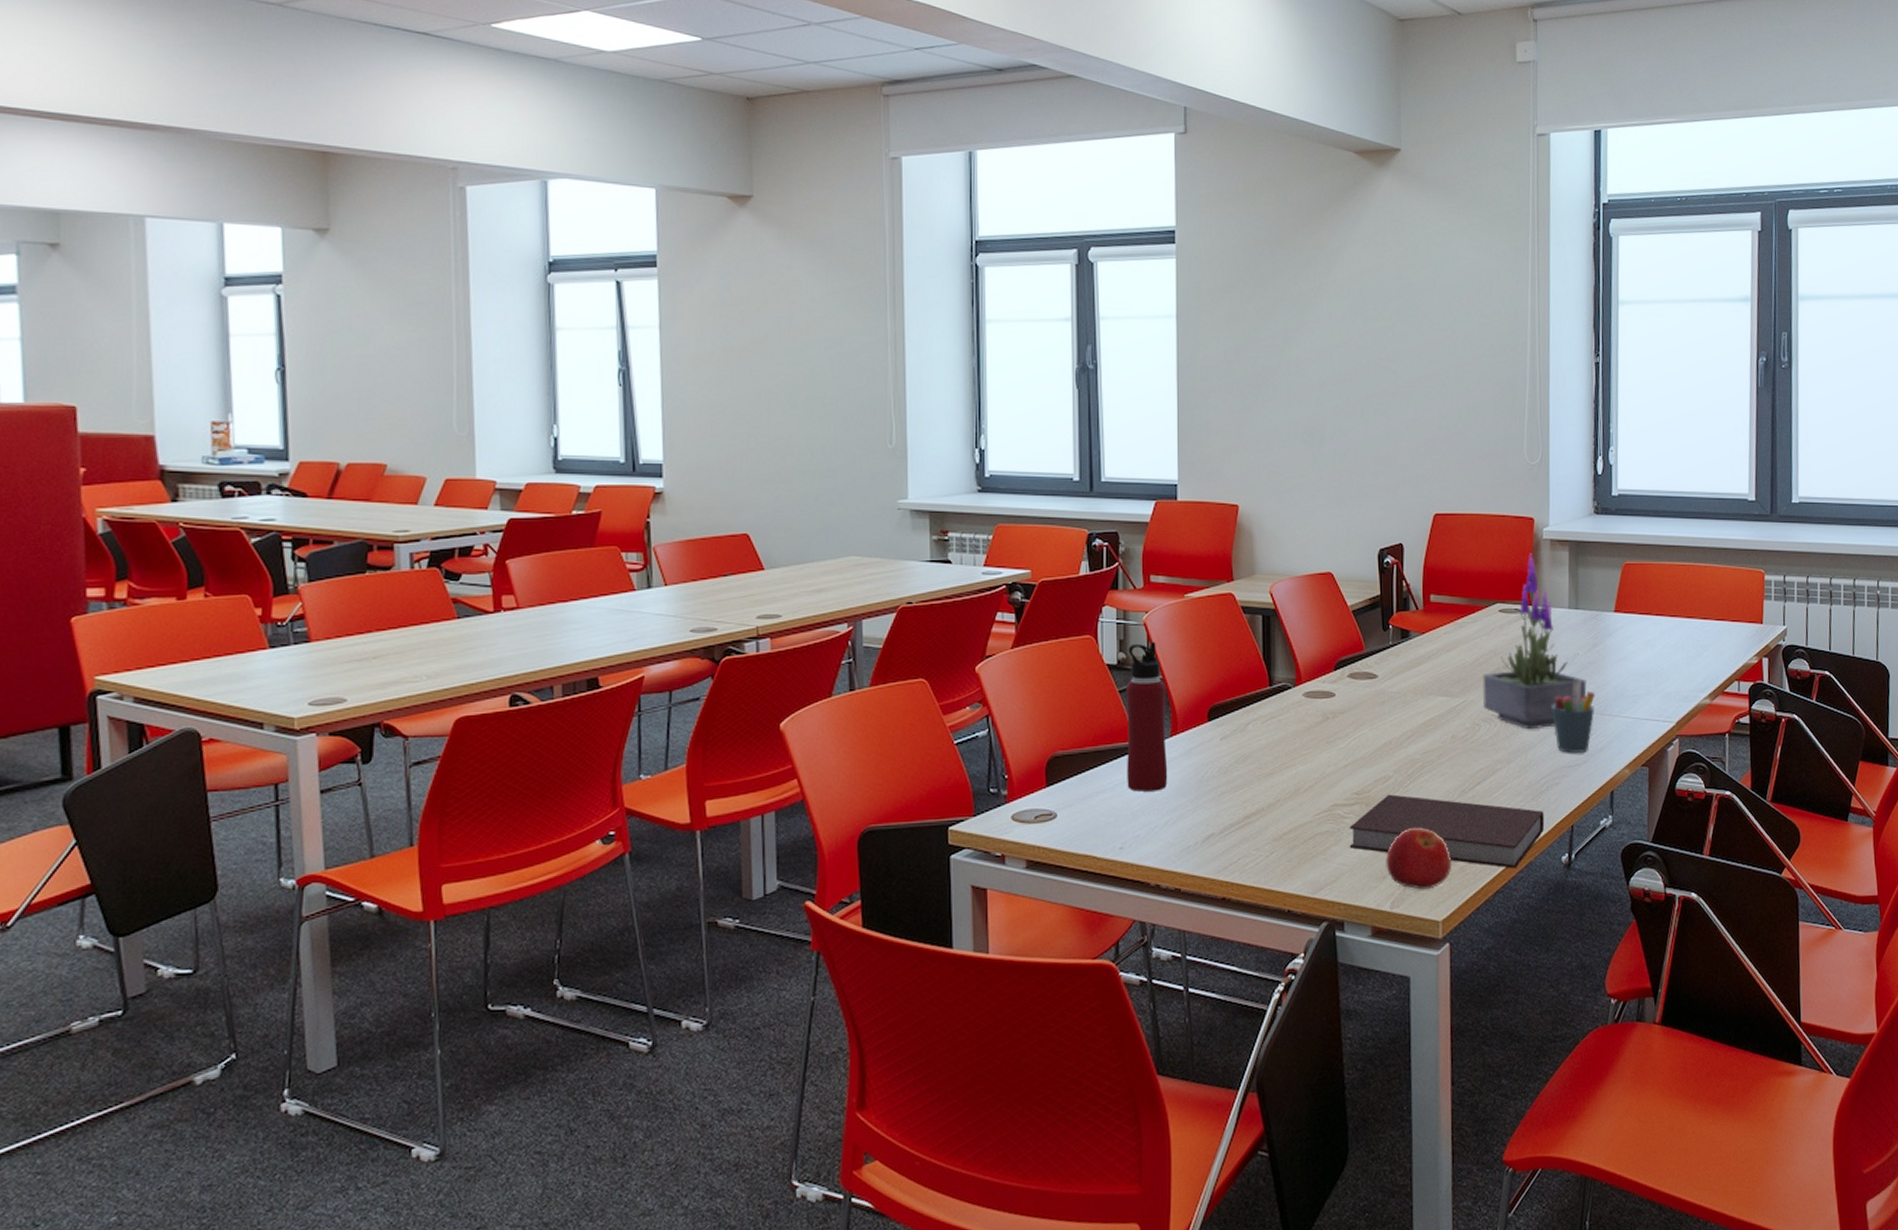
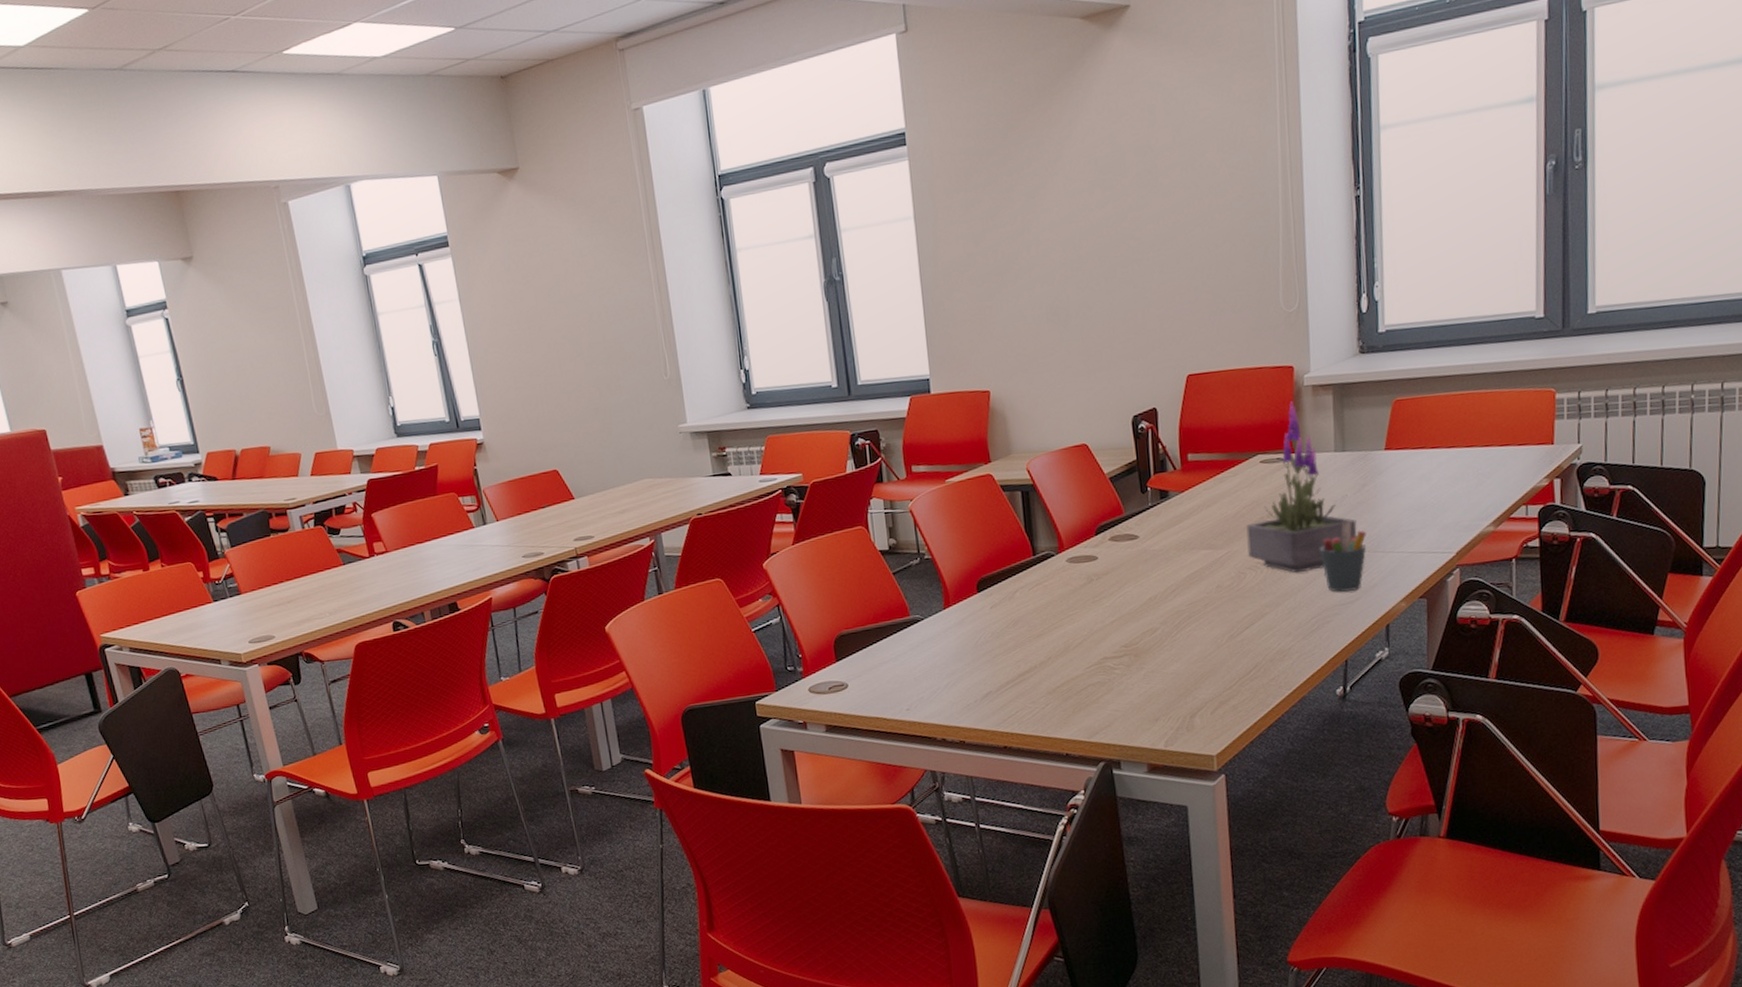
water bottle: present [1125,641,1168,792] -> none [897,526,945,660]
notebook: present [1349,794,1545,869] -> none [1119,644,1317,704]
apple: present [1386,827,1451,890] -> none [1157,672,1223,729]

